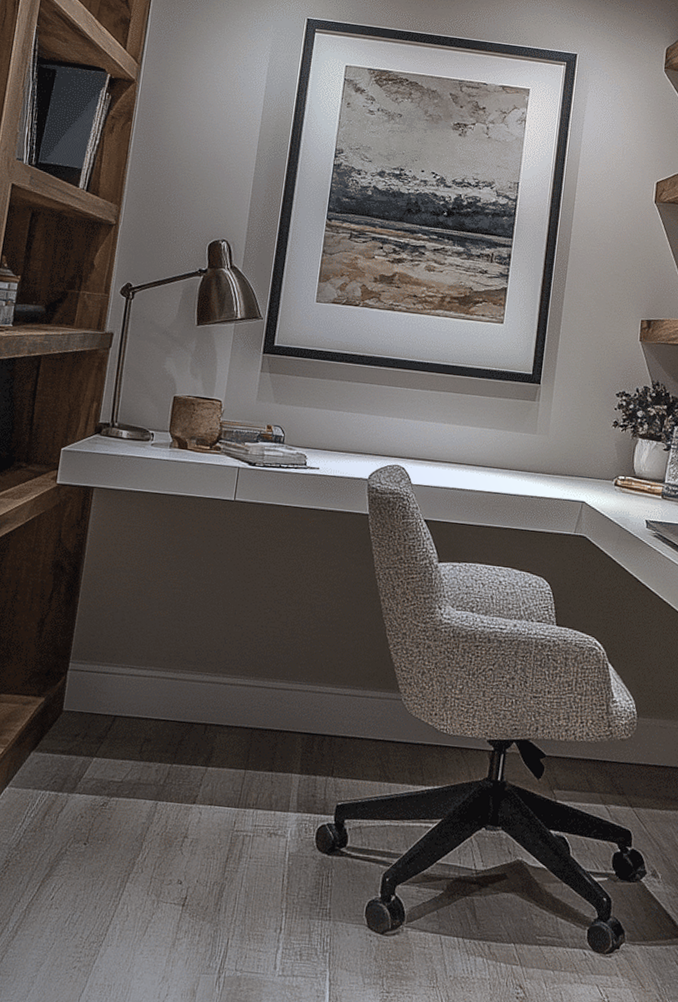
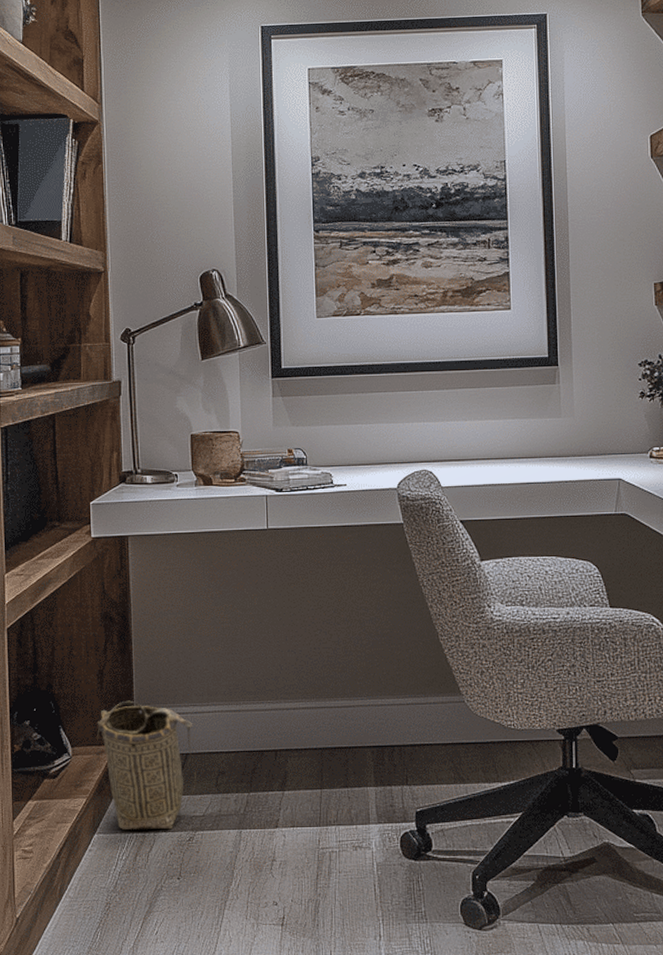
basket: none [23,653,126,792] -> present [96,700,196,831]

